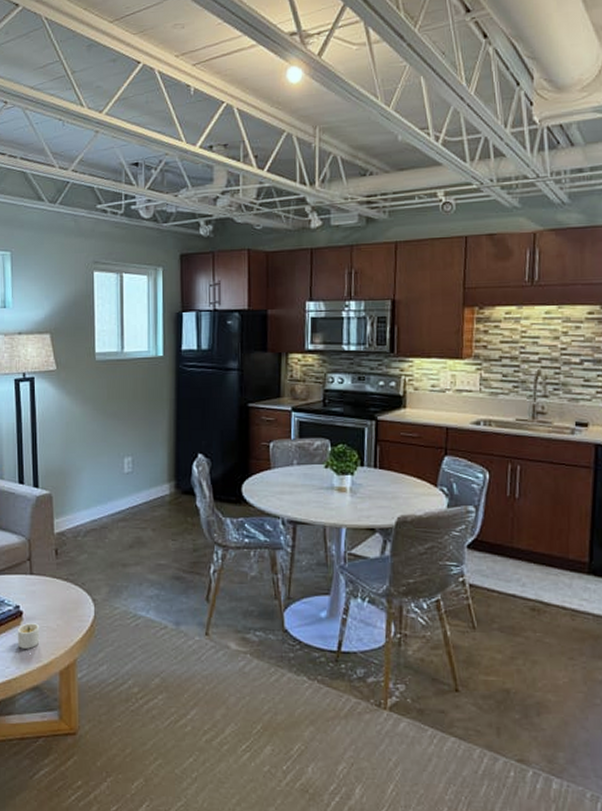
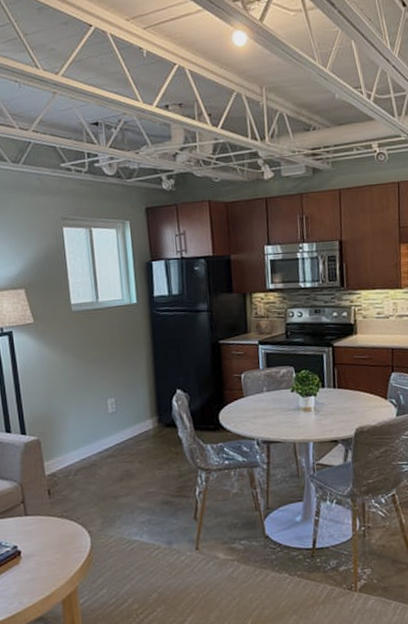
candle: present [17,623,40,649] -> none [16,560,40,585]

